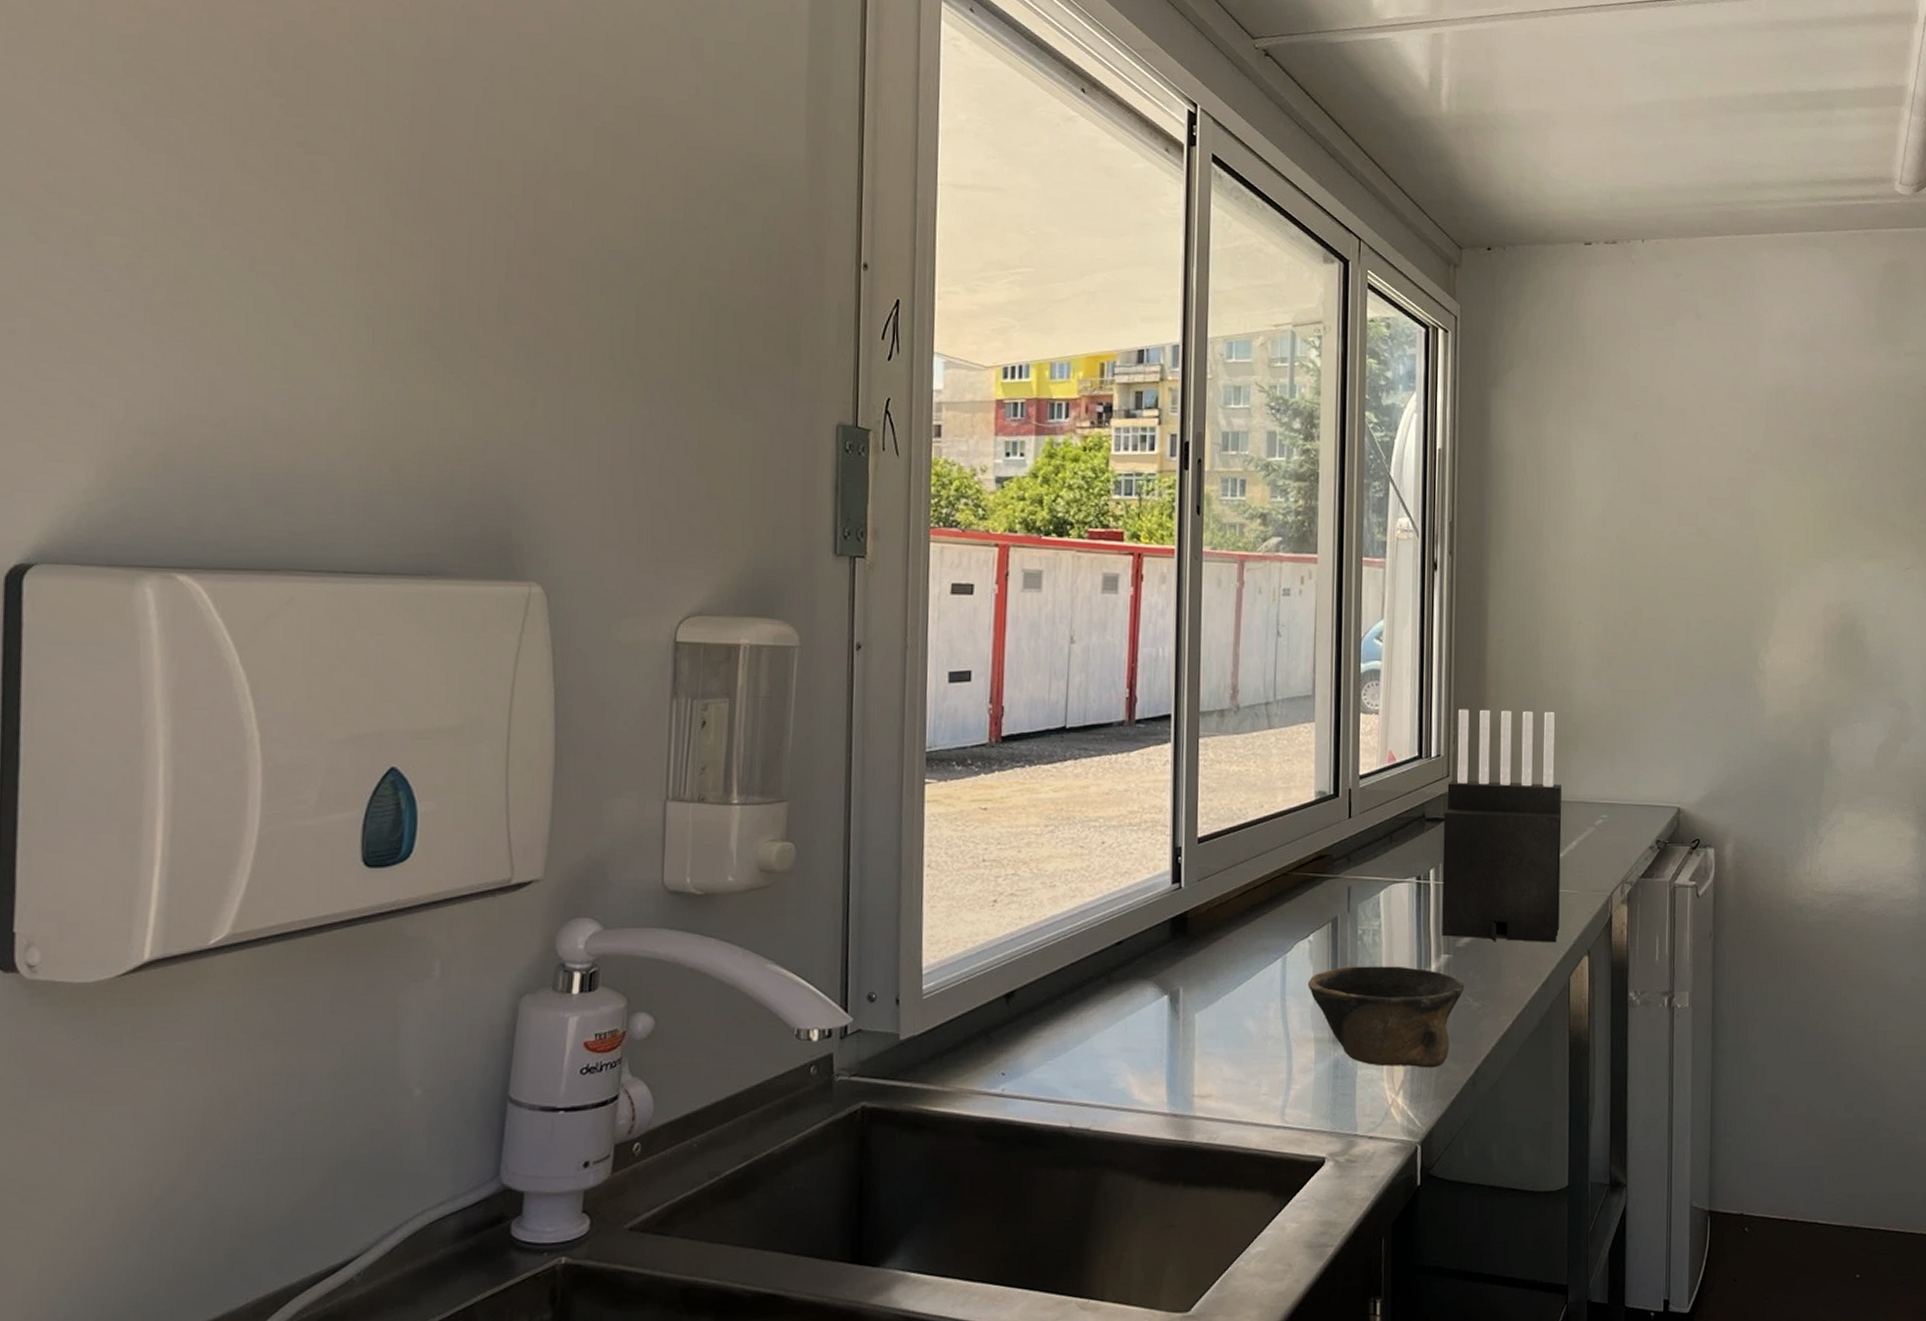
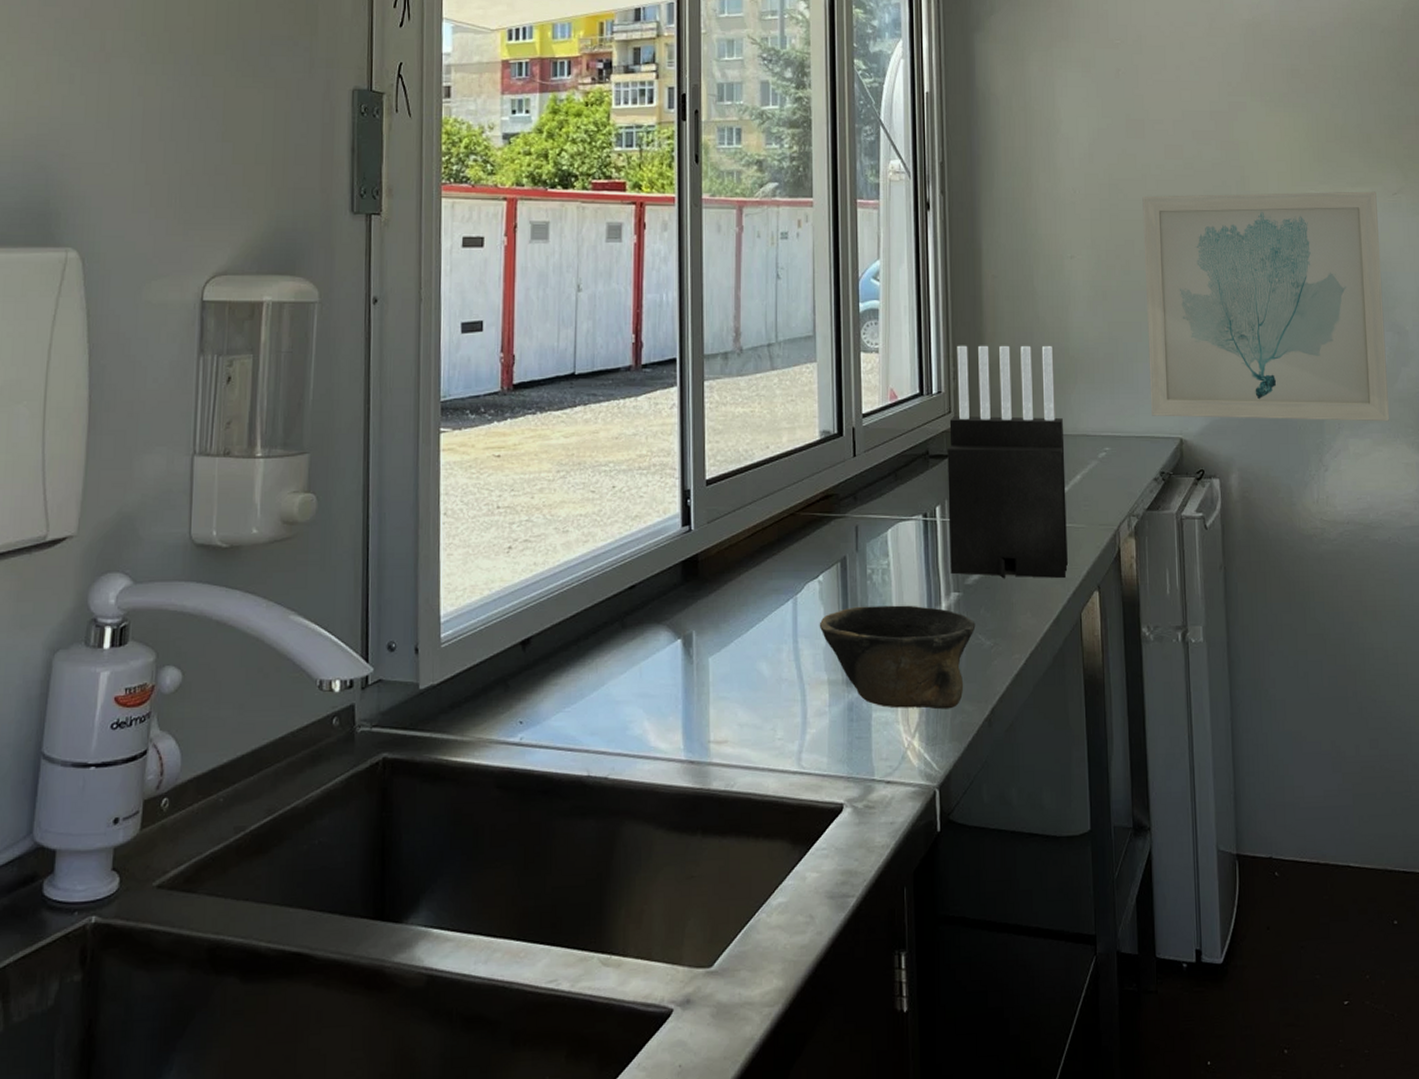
wall art: none [1650,562,1889,796] -> present [1142,191,1389,422]

